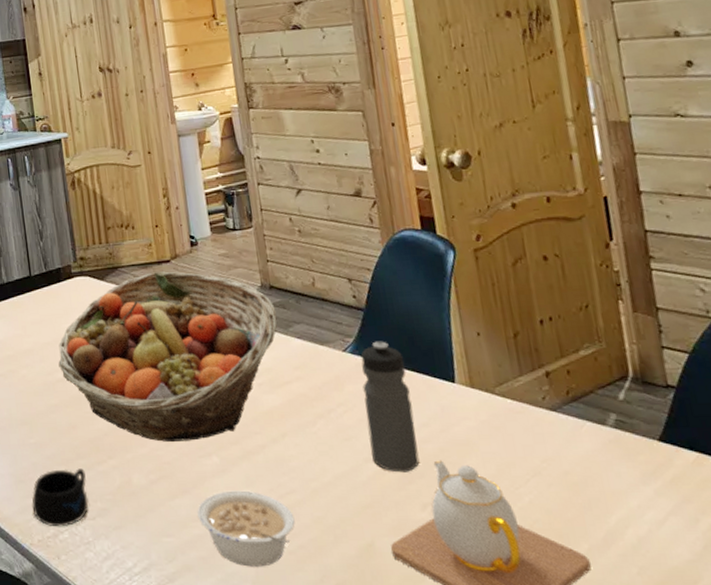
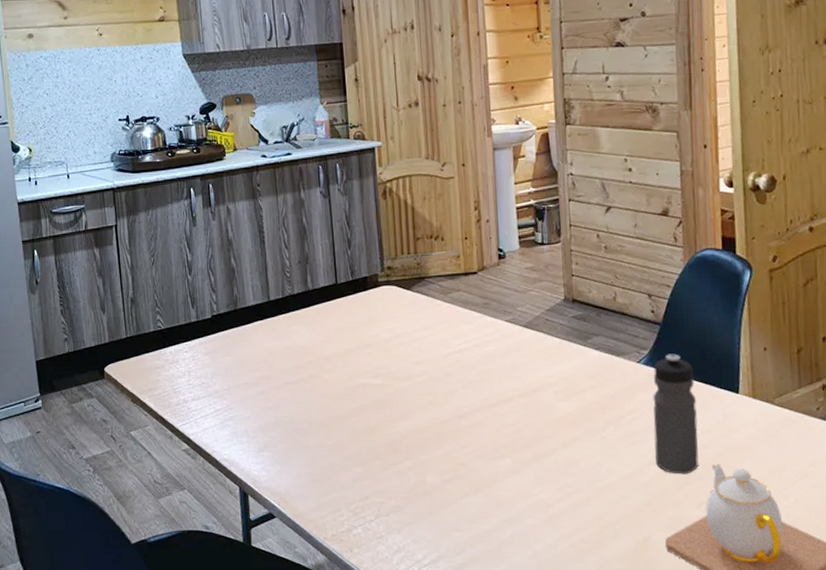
mug: present [32,468,89,527] -> none [327,468,383,523]
fruit basket: present [58,271,278,442] -> none [360,283,577,445]
legume: present [197,490,295,567] -> none [487,490,579,559]

